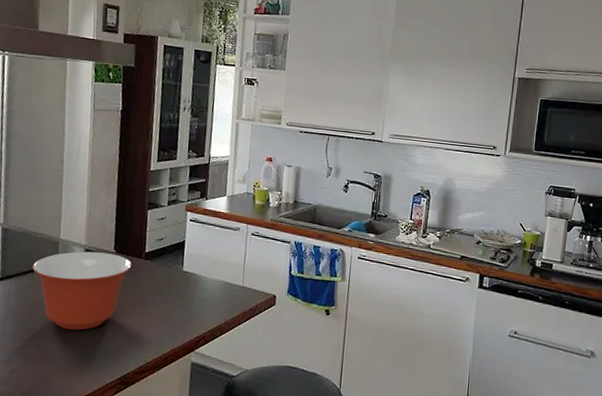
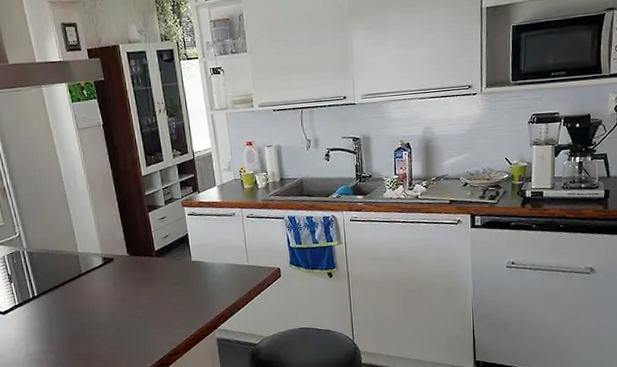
mixing bowl: present [32,251,132,331] -> none [61,257,146,329]

